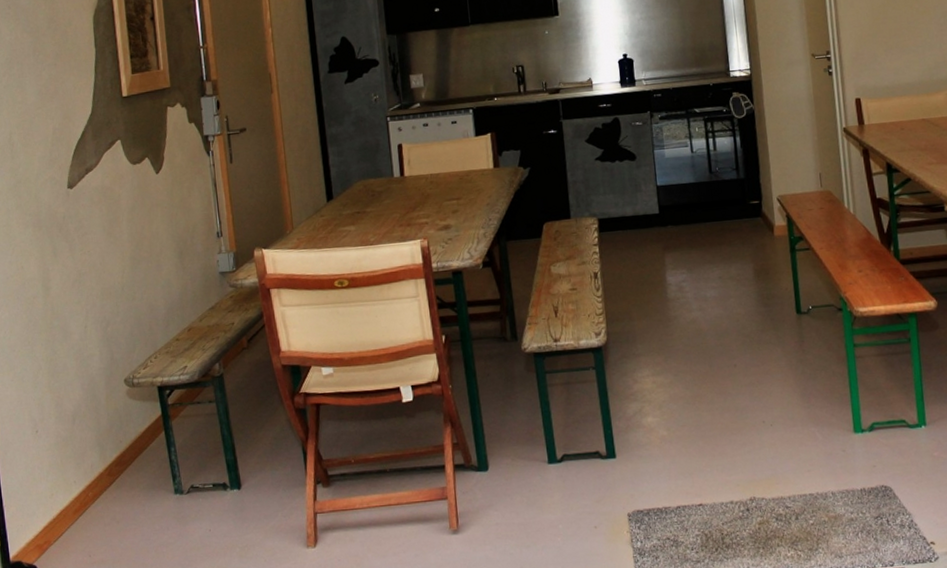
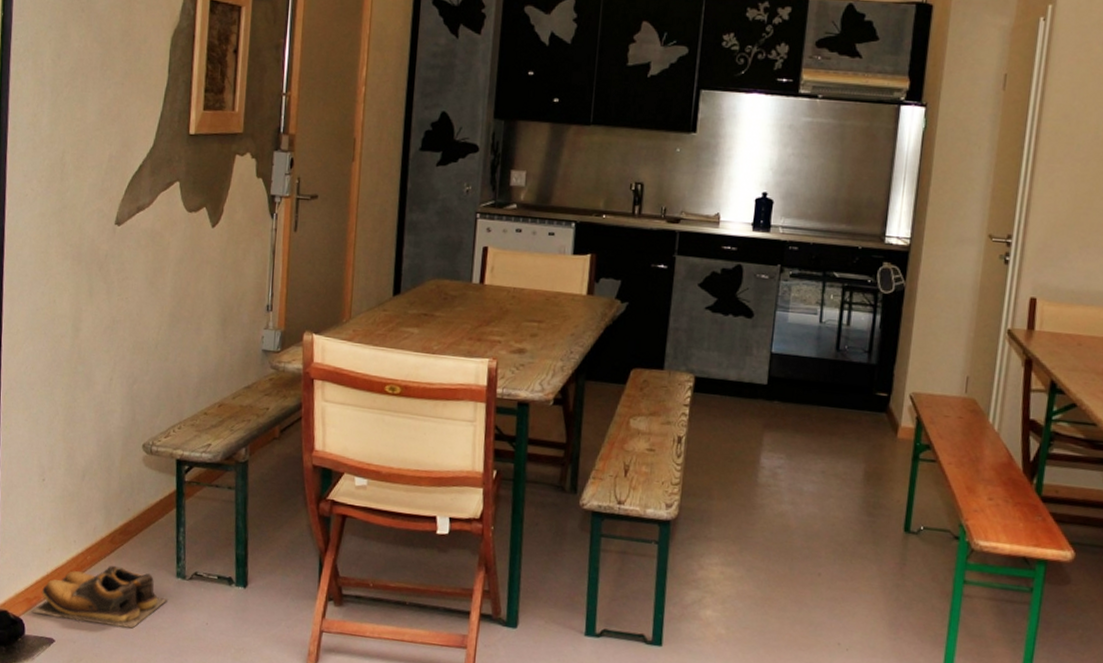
shoes: none [42,495,170,558] -> present [30,565,168,629]

